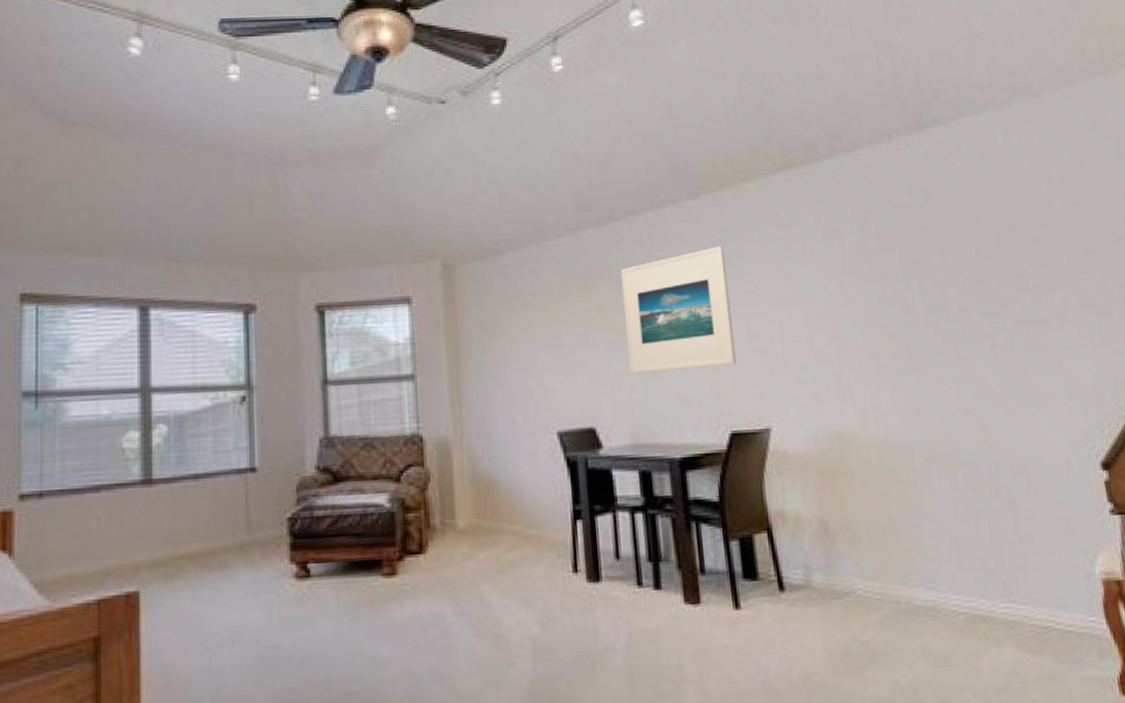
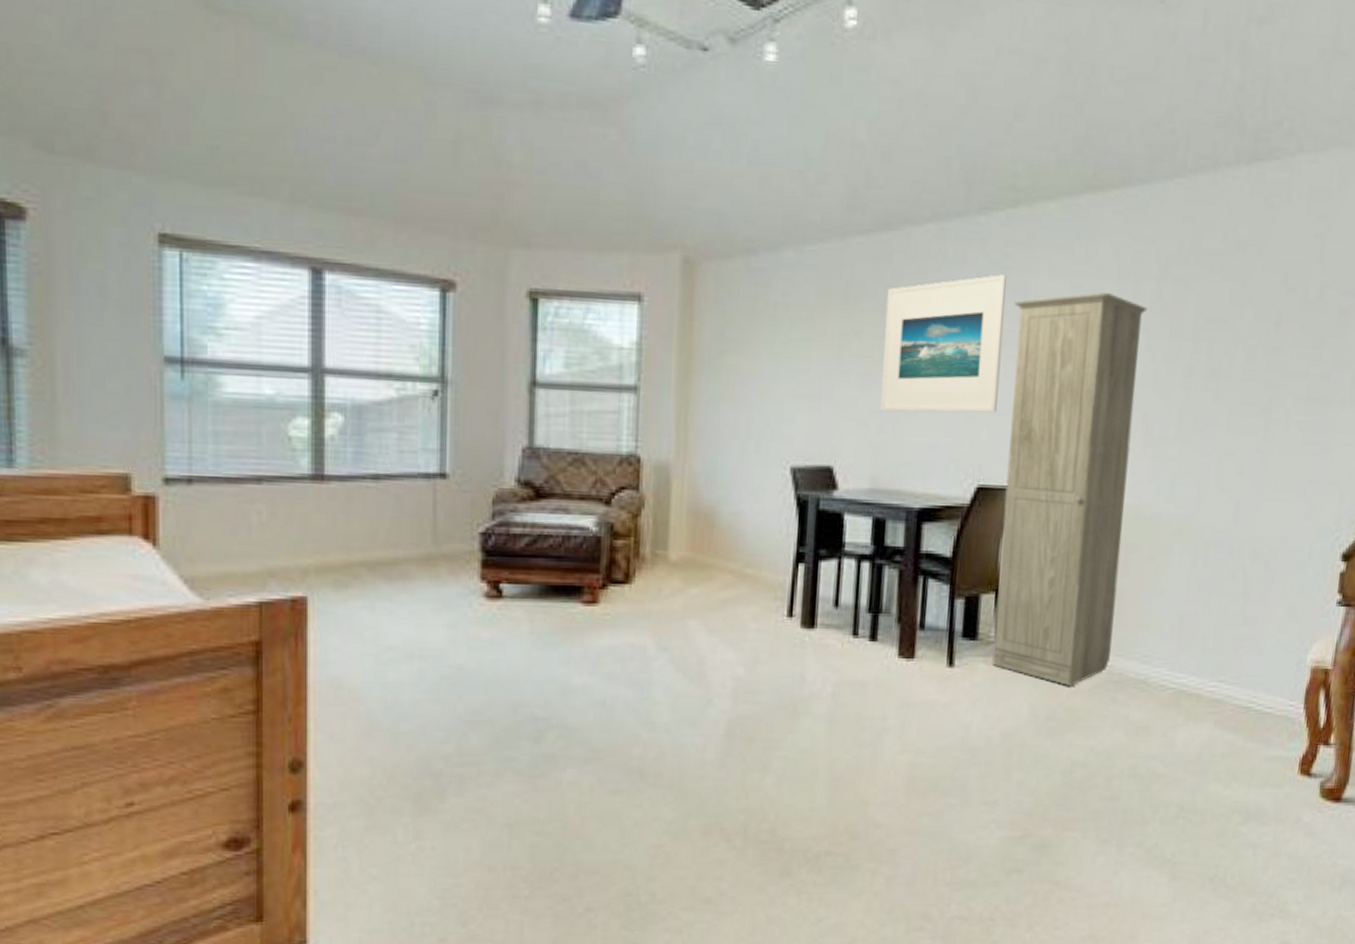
cabinet: none [734,250,894,619] -> present [992,292,1148,686]

